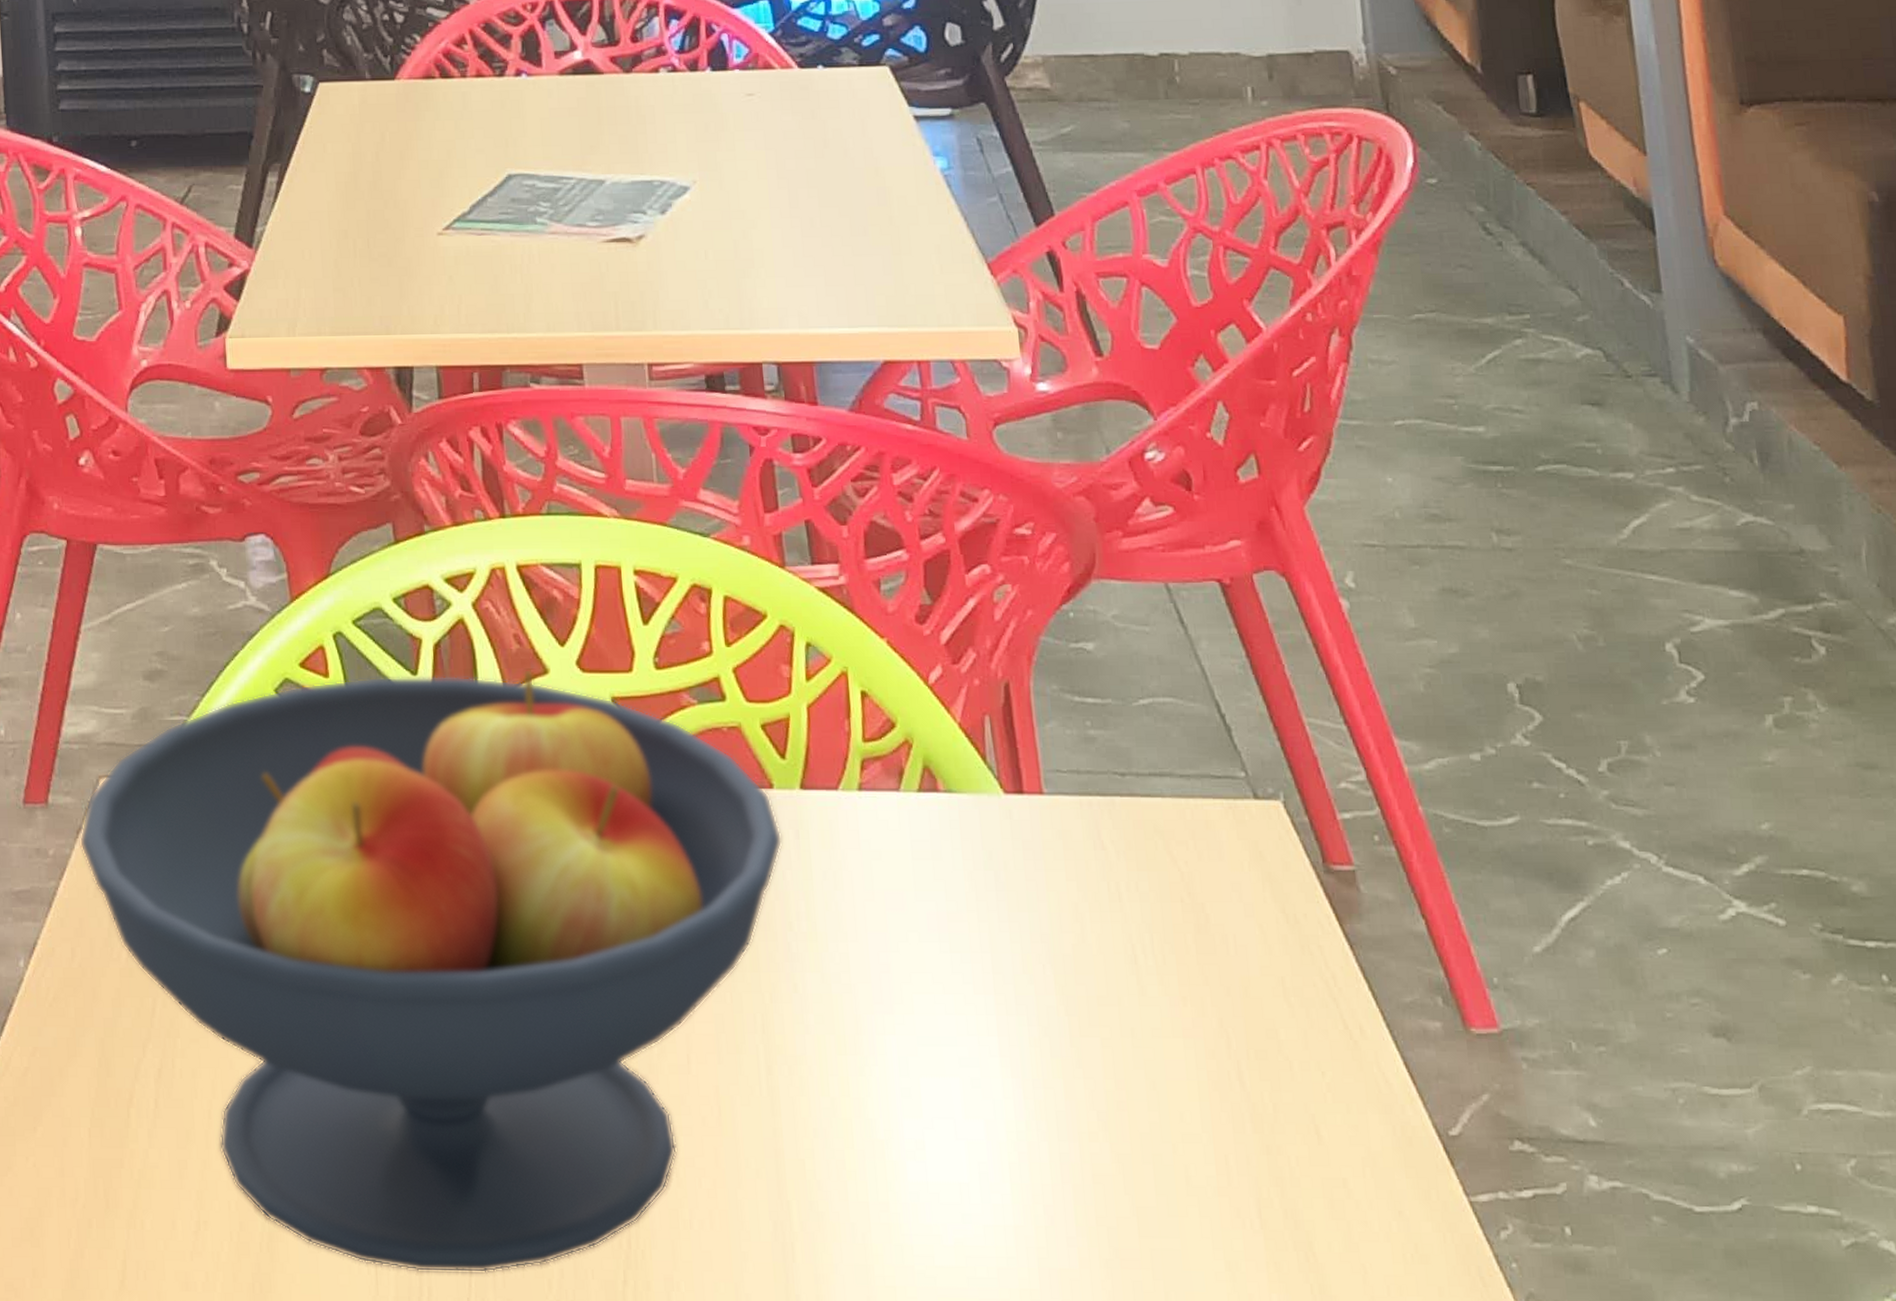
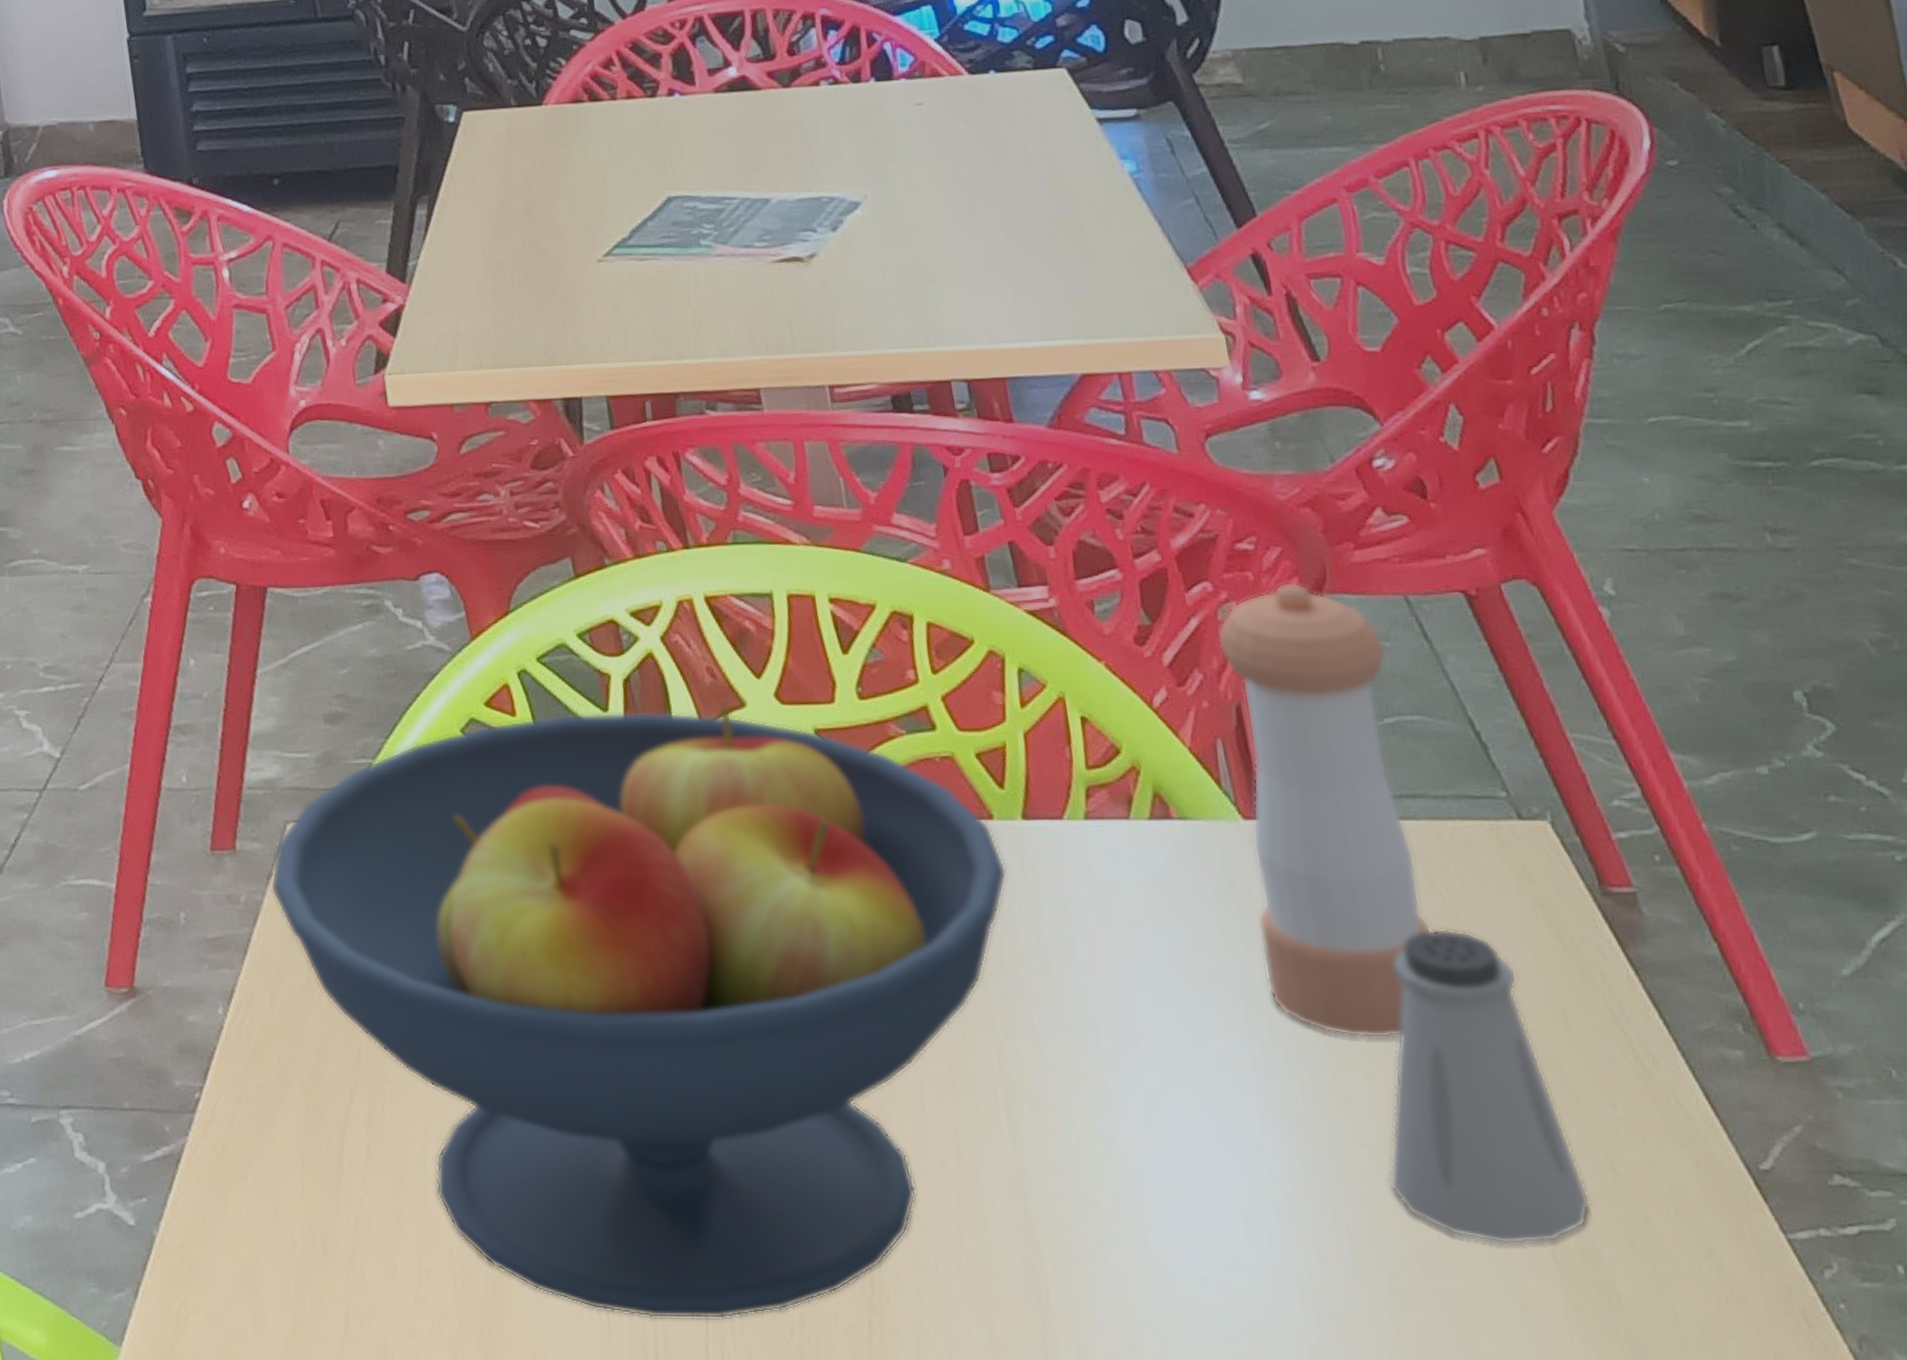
pepper shaker: none [991,566,1169,1006] -> present [1217,581,1432,1039]
saltshaker: none [1115,901,1296,1205] -> present [1389,928,1591,1245]

